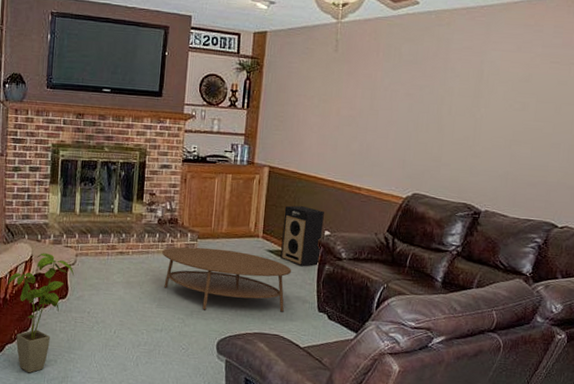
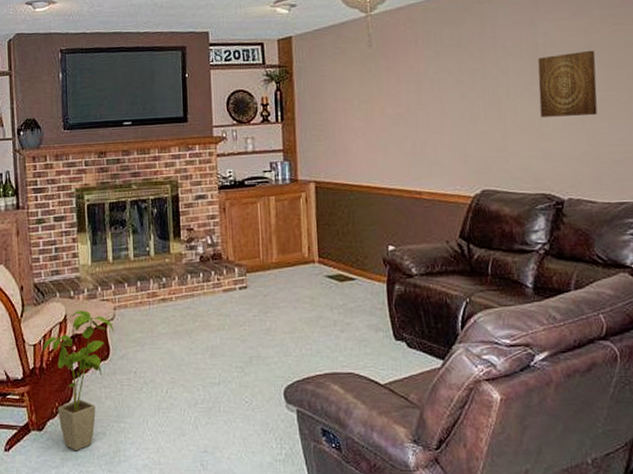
coffee table: present [162,247,292,312] -> none [208,281,358,354]
speaker: present [280,205,324,267] -> none [339,221,388,290]
wall art: none [474,82,531,140] -> present [538,50,598,118]

